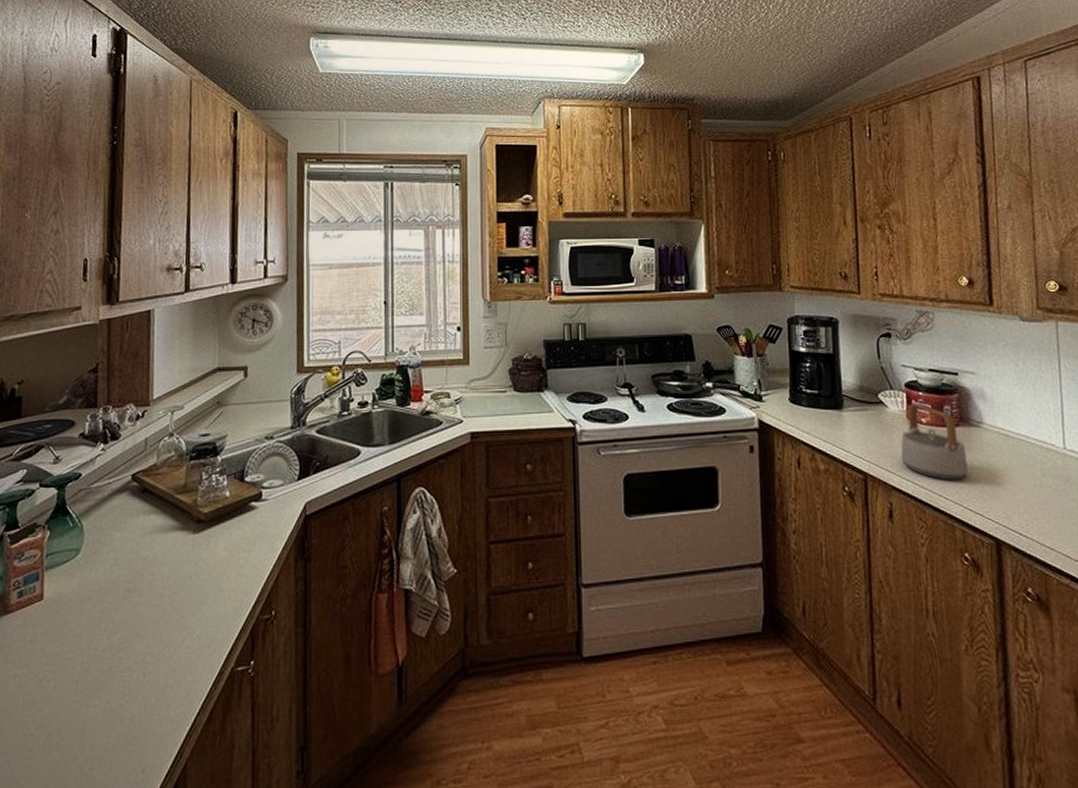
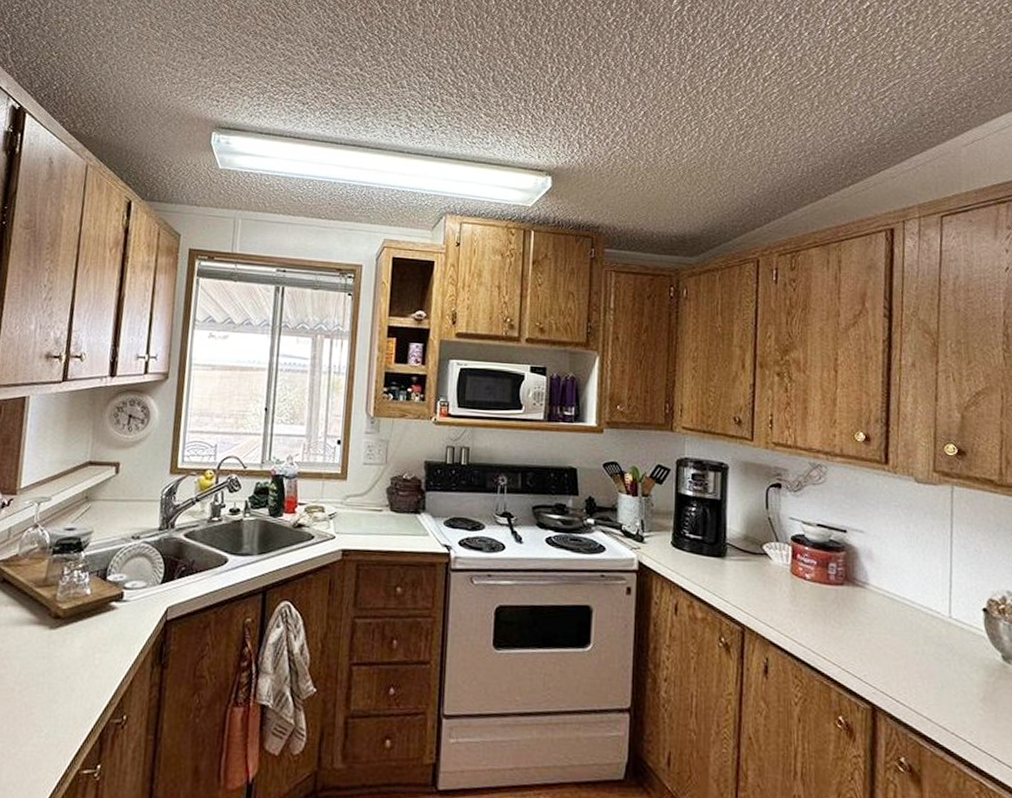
teapot: present [900,404,968,480] -> none [781,558,849,640]

